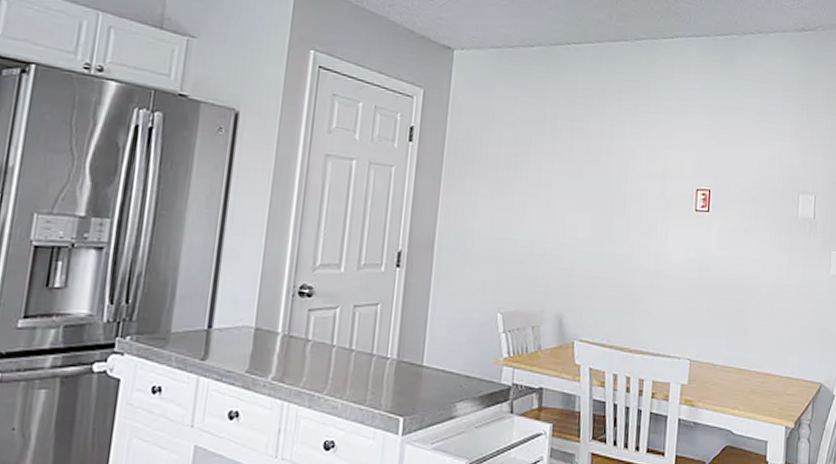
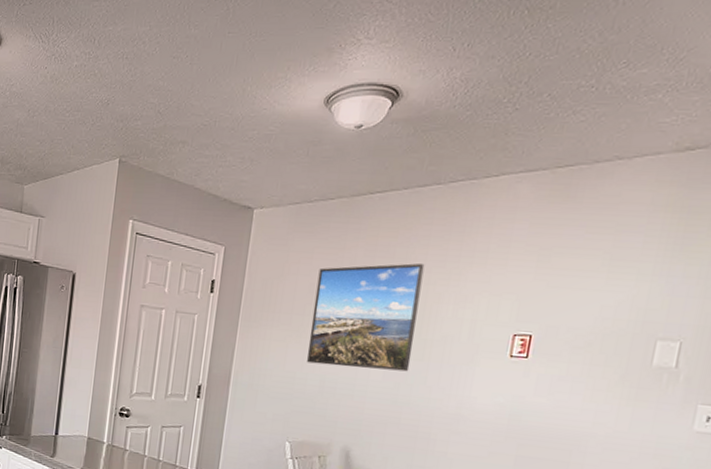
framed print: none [515,116,619,228] -> present [307,262,425,372]

